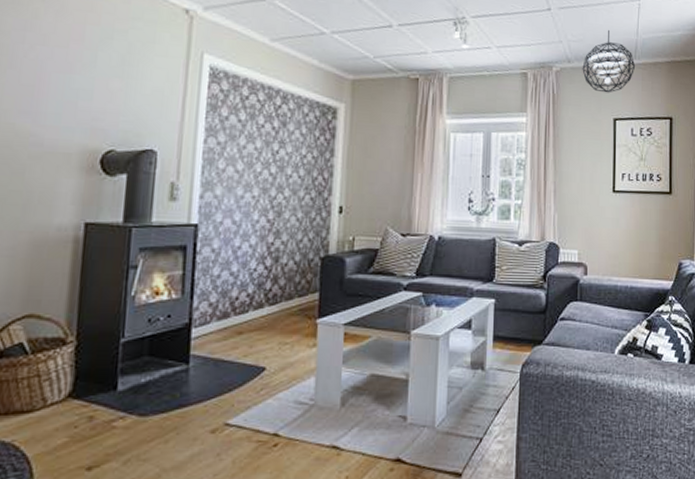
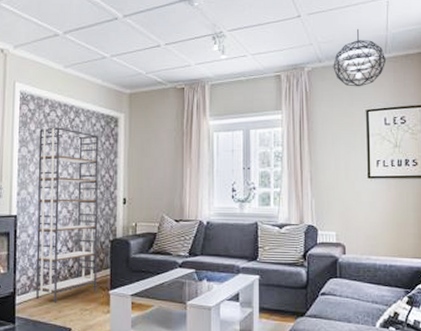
shelving unit: none [220,114,312,336] -> present [36,127,99,303]

